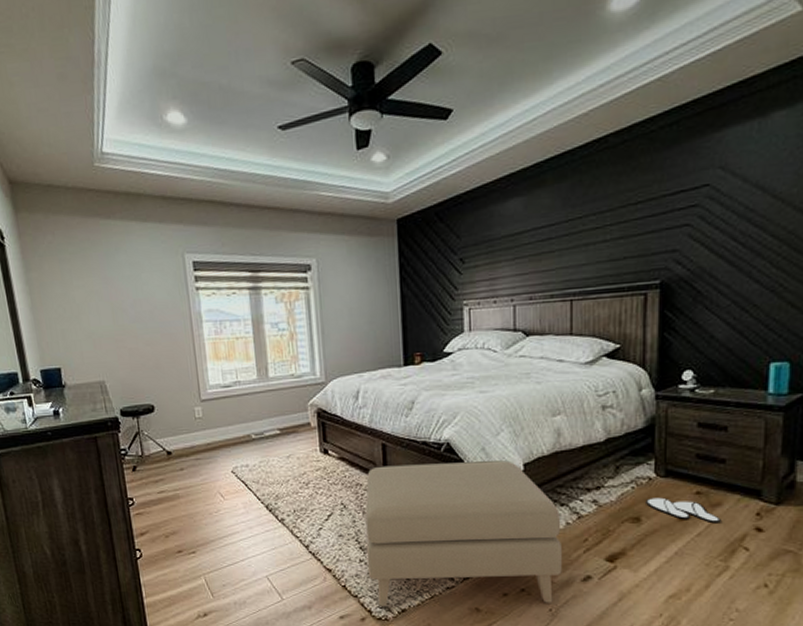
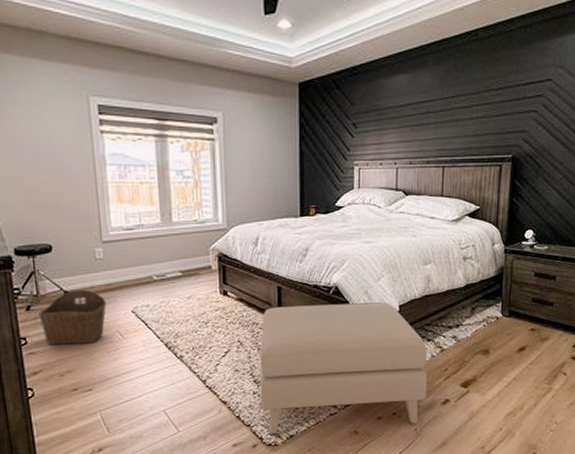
wicker basket: none [144,449,207,506] -> present [38,289,107,345]
slippers: present [646,497,721,524] -> none [493,333,548,354]

